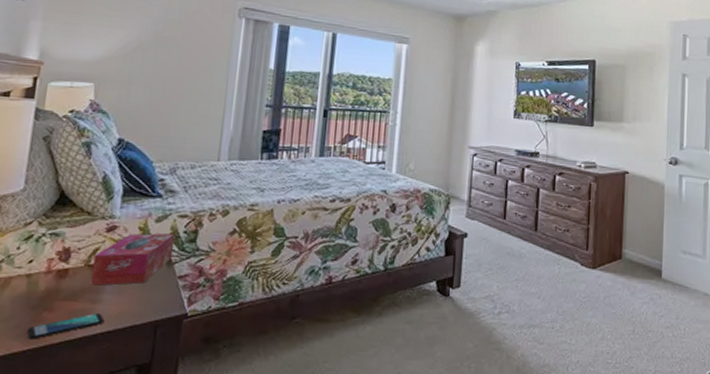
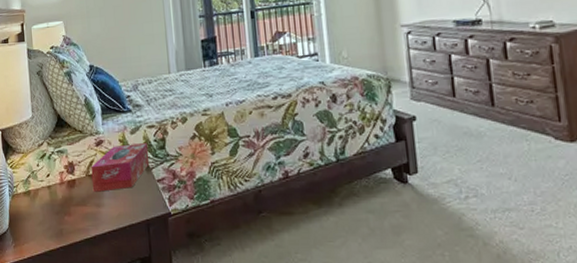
smartphone: present [26,312,105,339] -> none [56,215,109,239]

